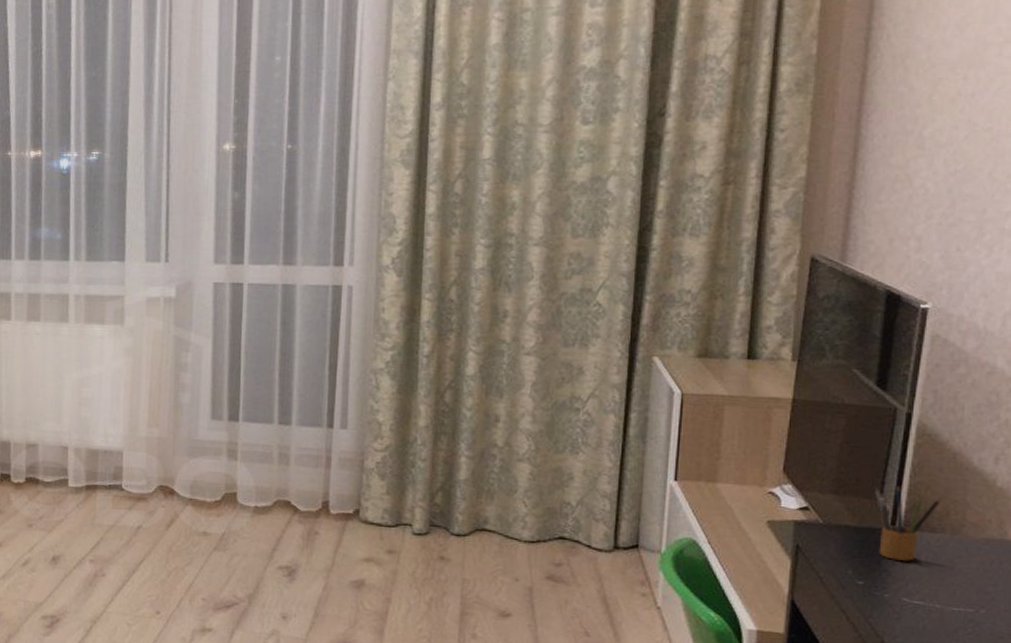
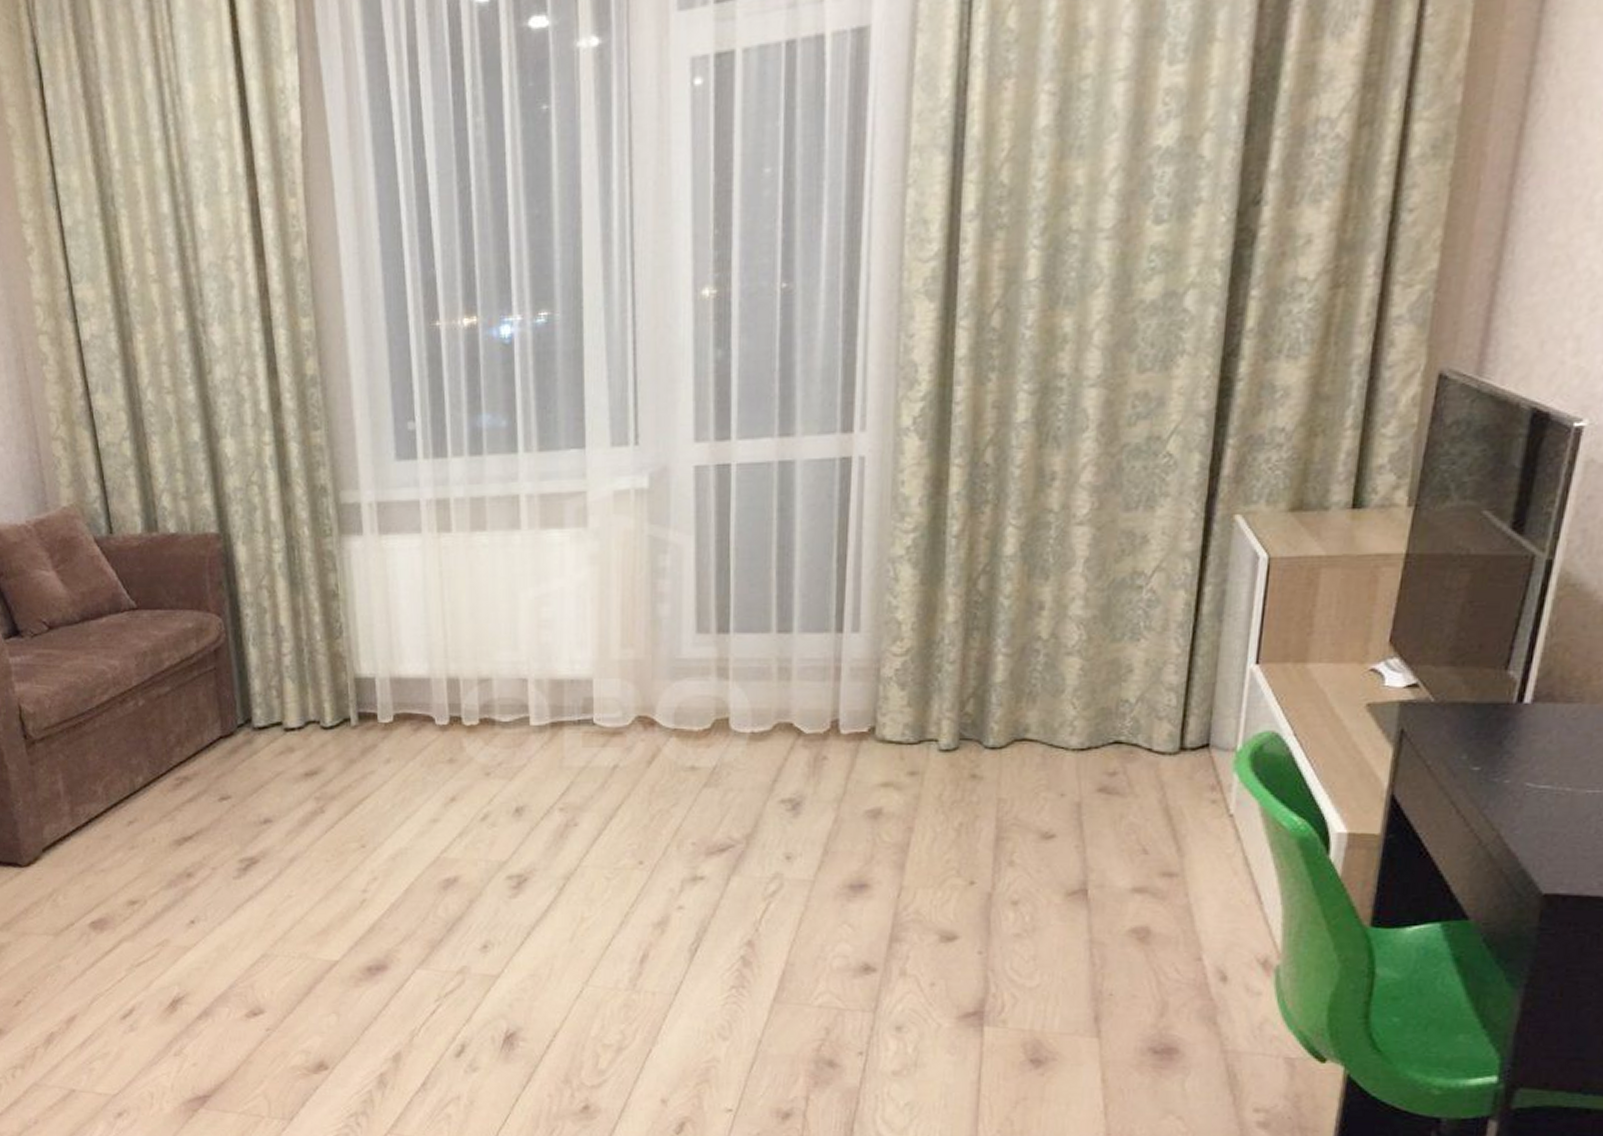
pencil box: present [875,485,941,562] -> none [1500,649,1582,741]

